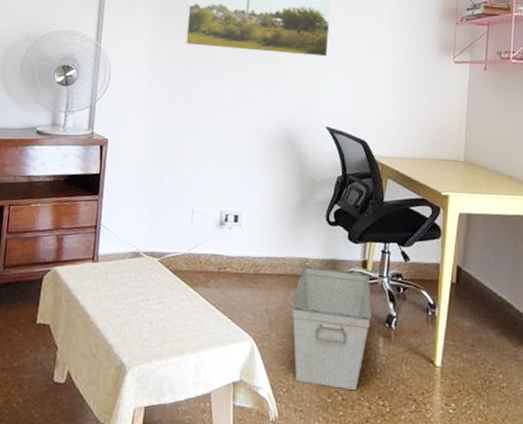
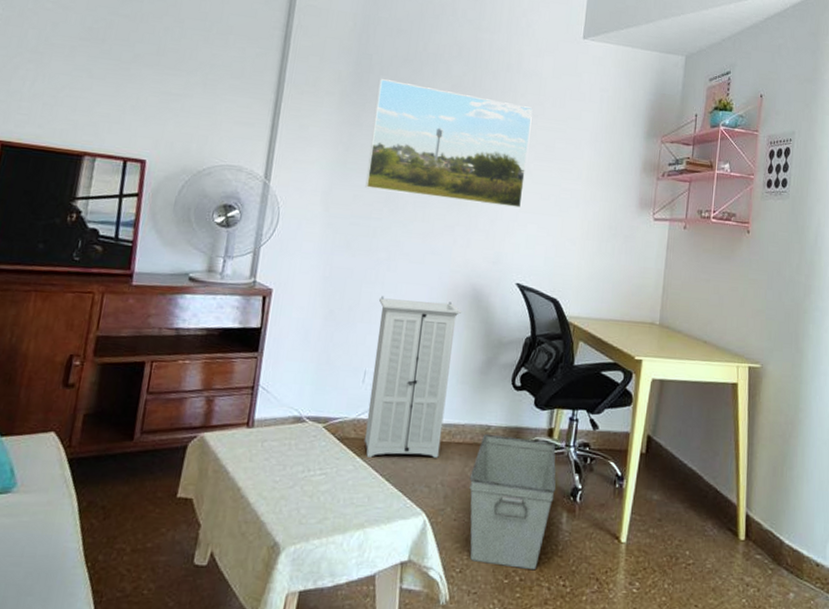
storage cabinet: none [195,142,277,288] -> present [364,295,461,458]

